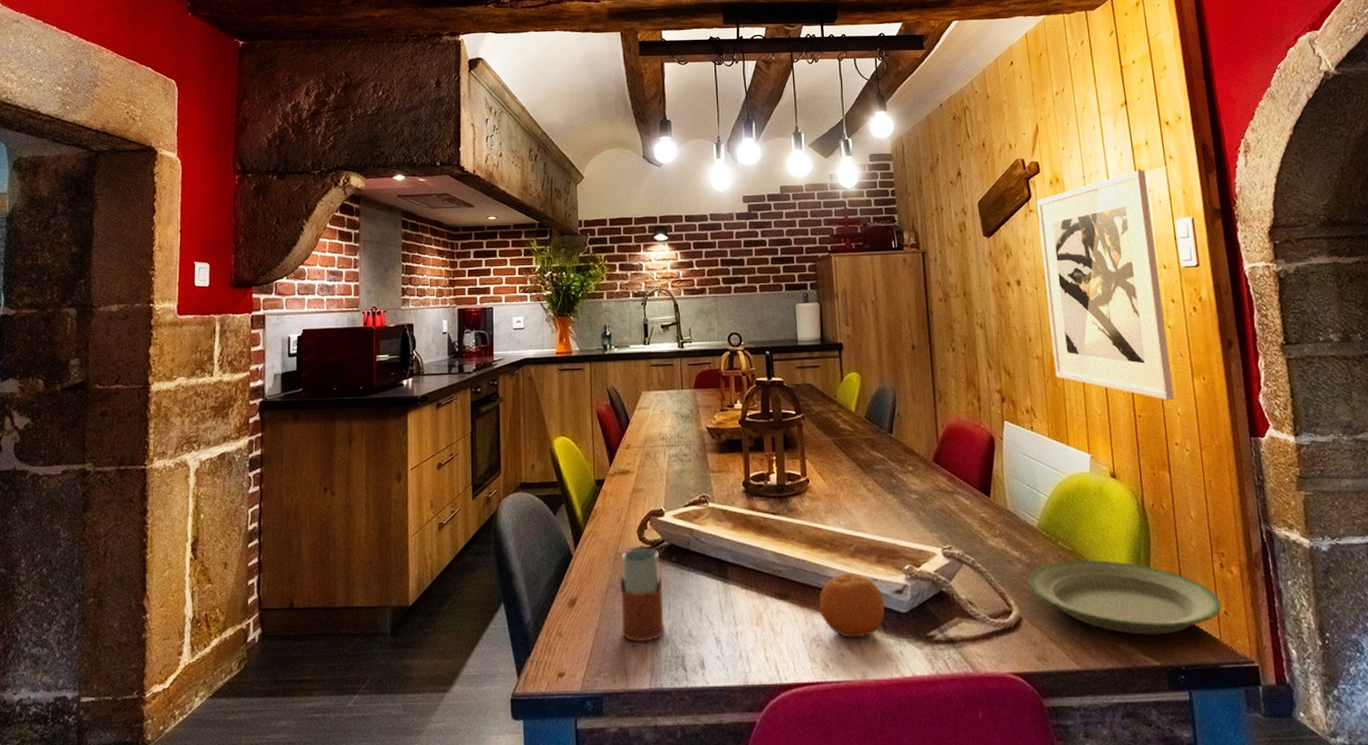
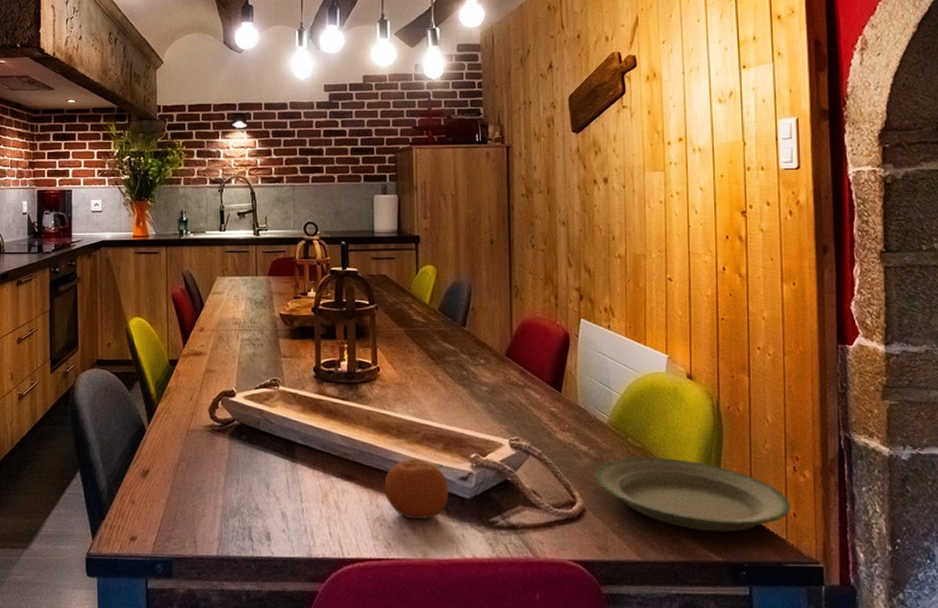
drinking glass: present [619,547,664,642] -> none [191,425,233,513]
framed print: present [1037,170,1174,401] -> none [631,66,761,305]

